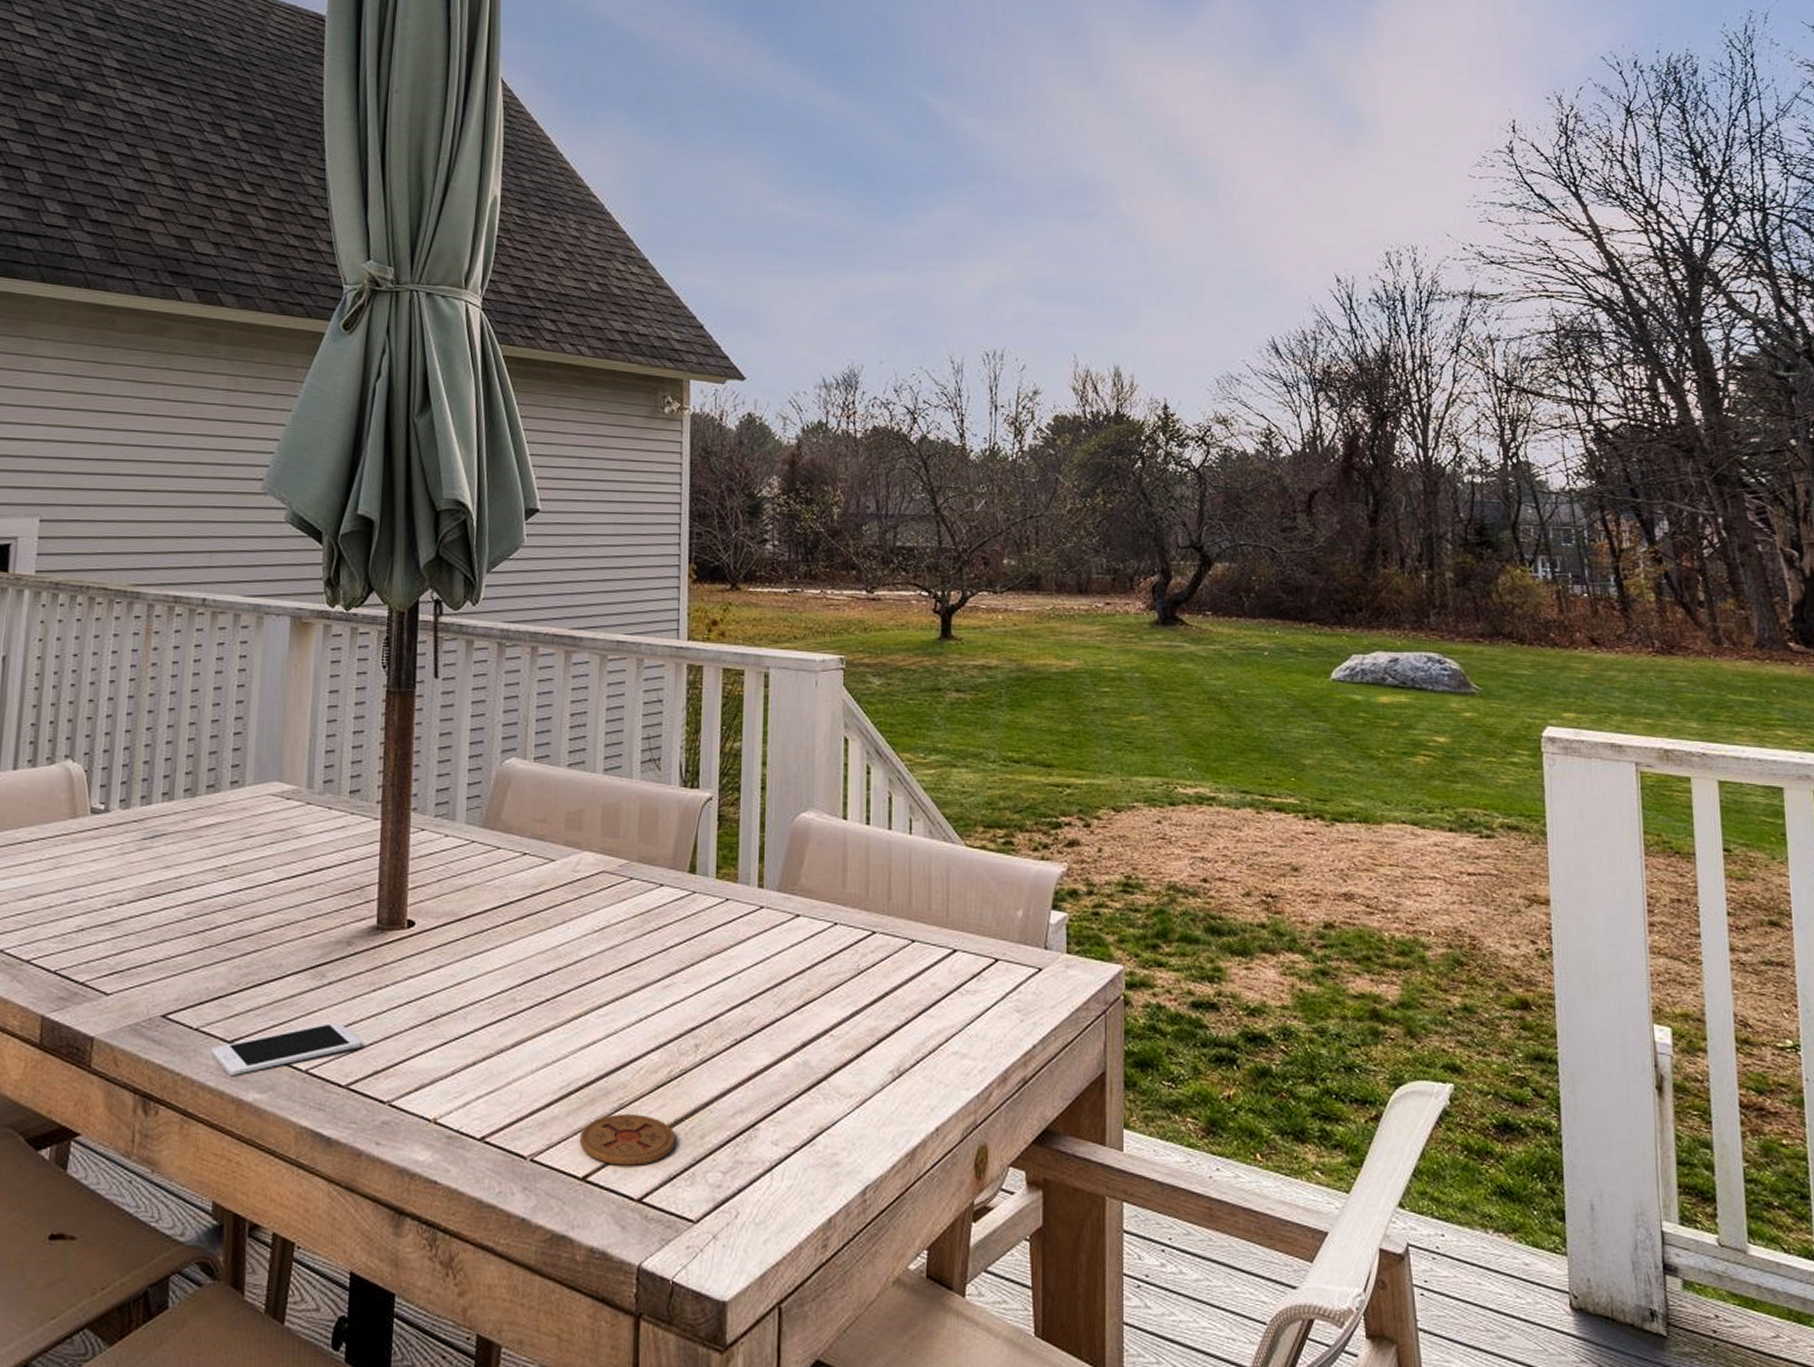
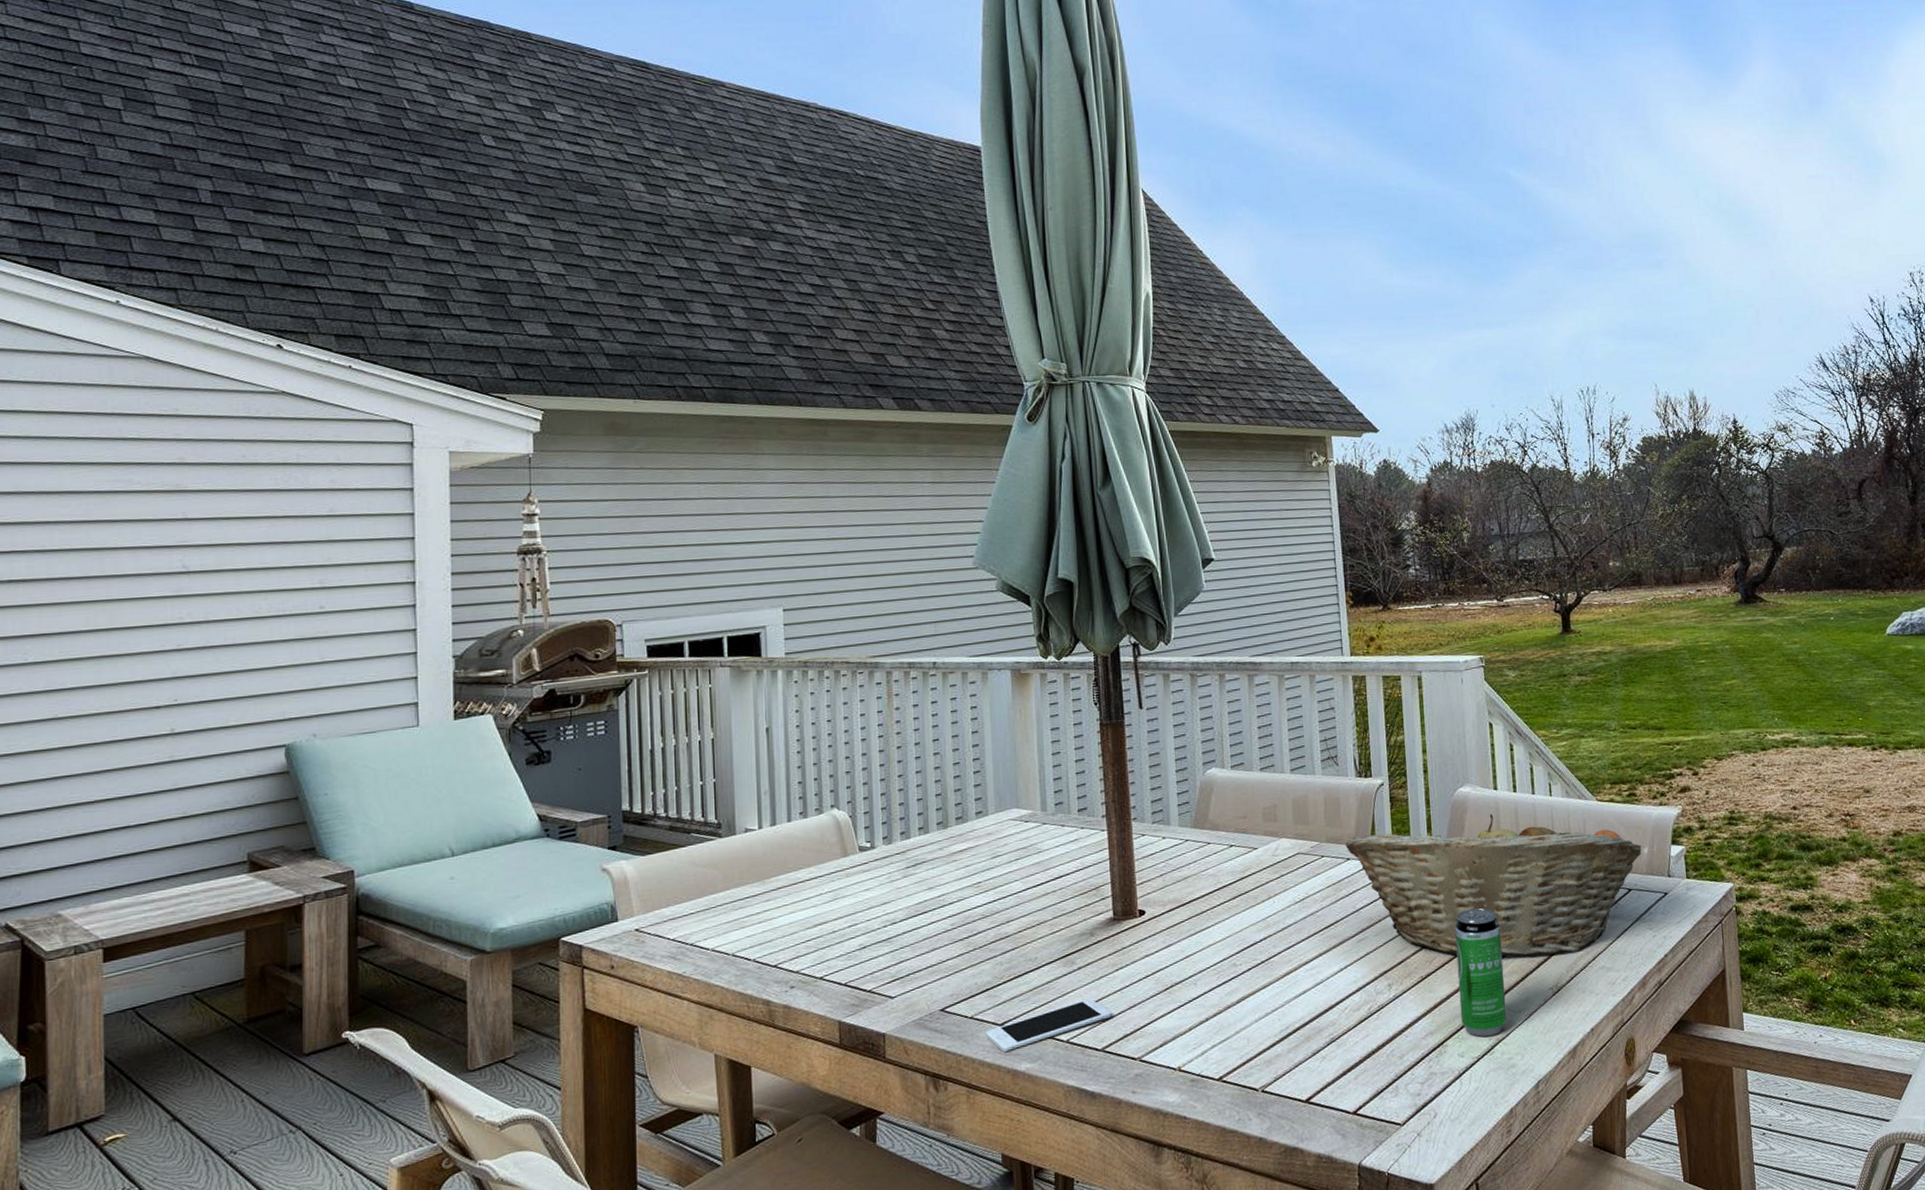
coaster: present [579,1114,676,1166] -> none [1300,1045,1380,1088]
fruit basket: none [659,849,1015,1031] -> present [1345,814,1642,958]
beverage can: none [778,963,837,1122] -> present [1454,908,1507,1037]

